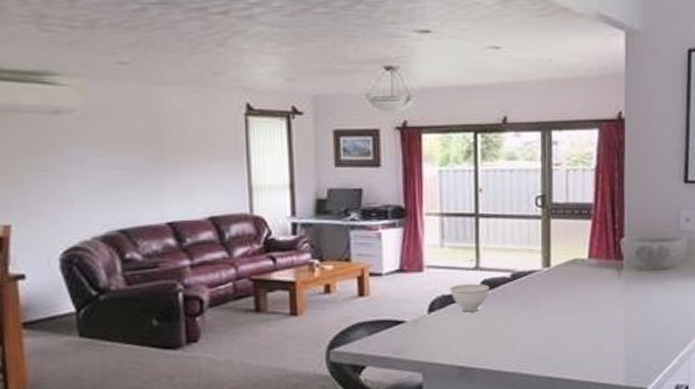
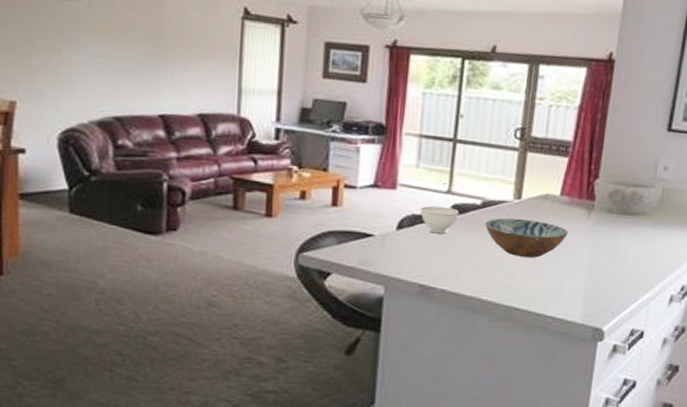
bowl: none [516,286,601,326] -> present [484,218,568,258]

